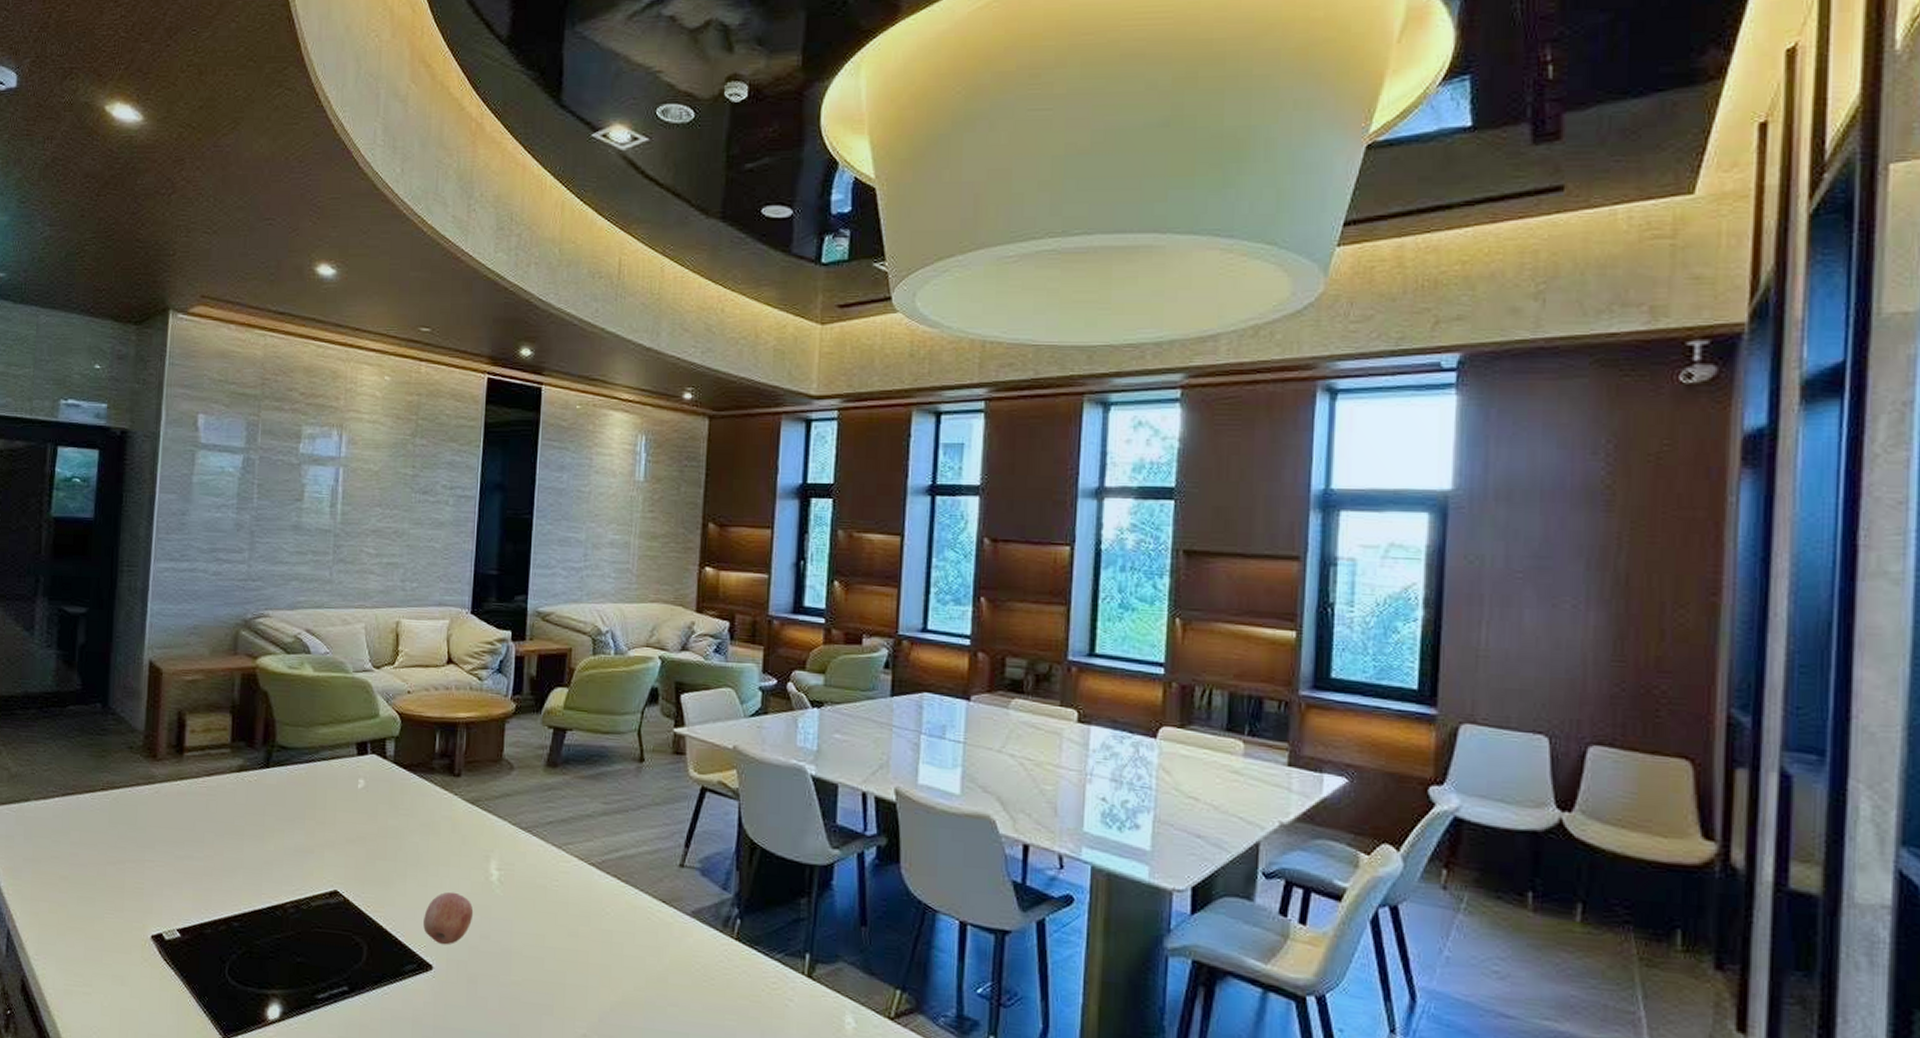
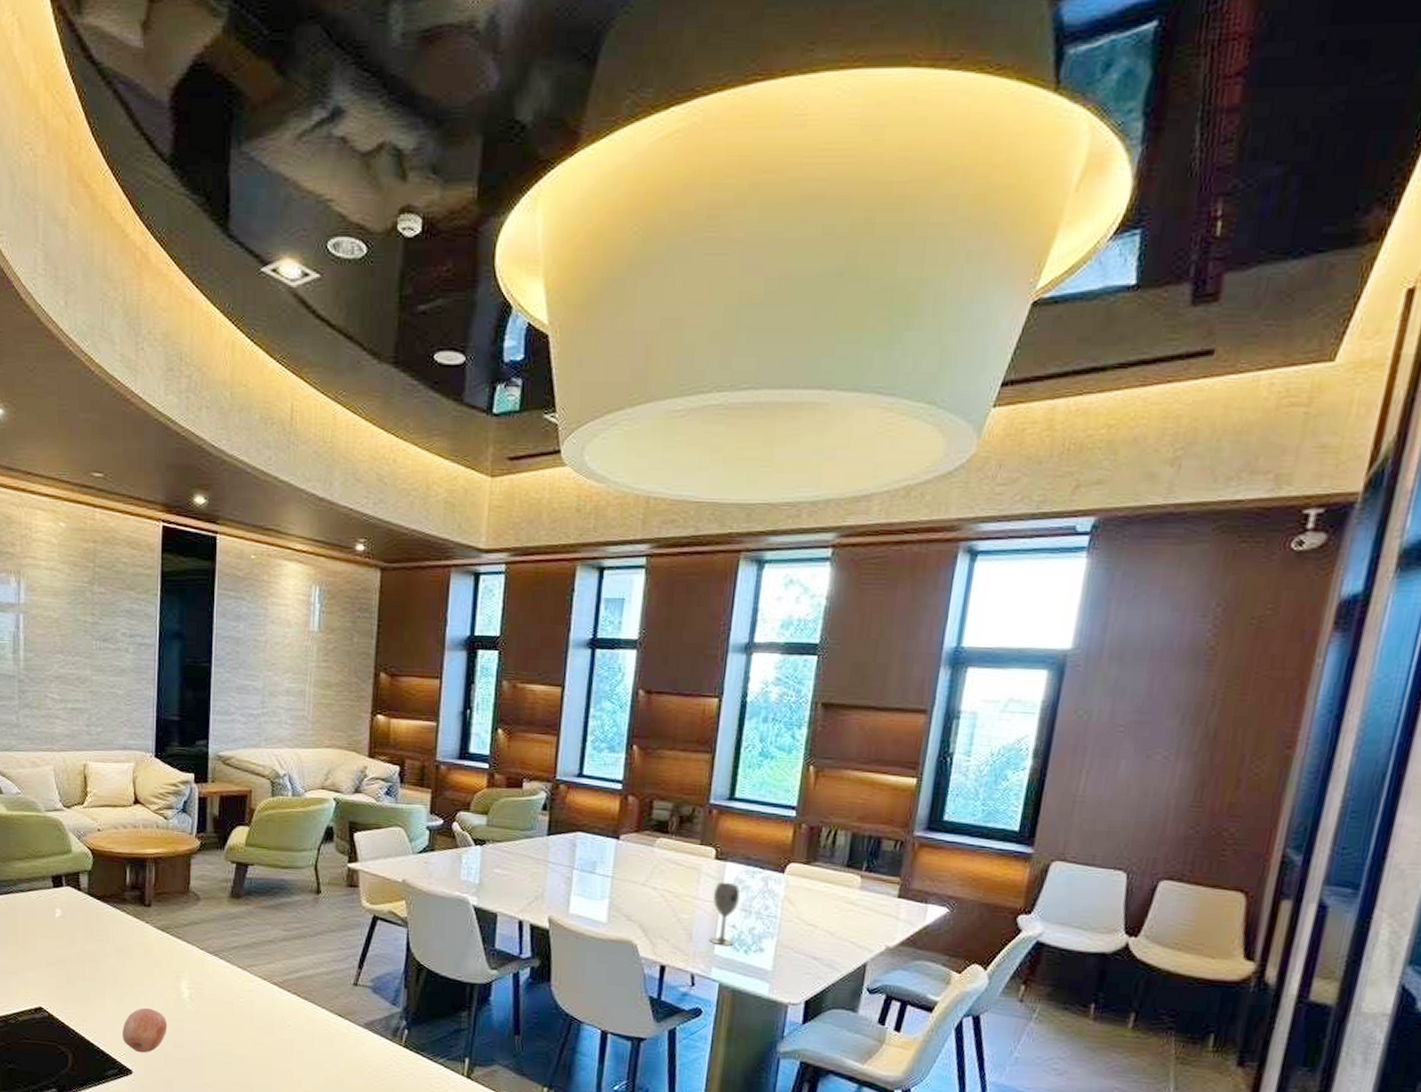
wine glass: none [1077,748,1109,821] -> present [710,882,741,946]

